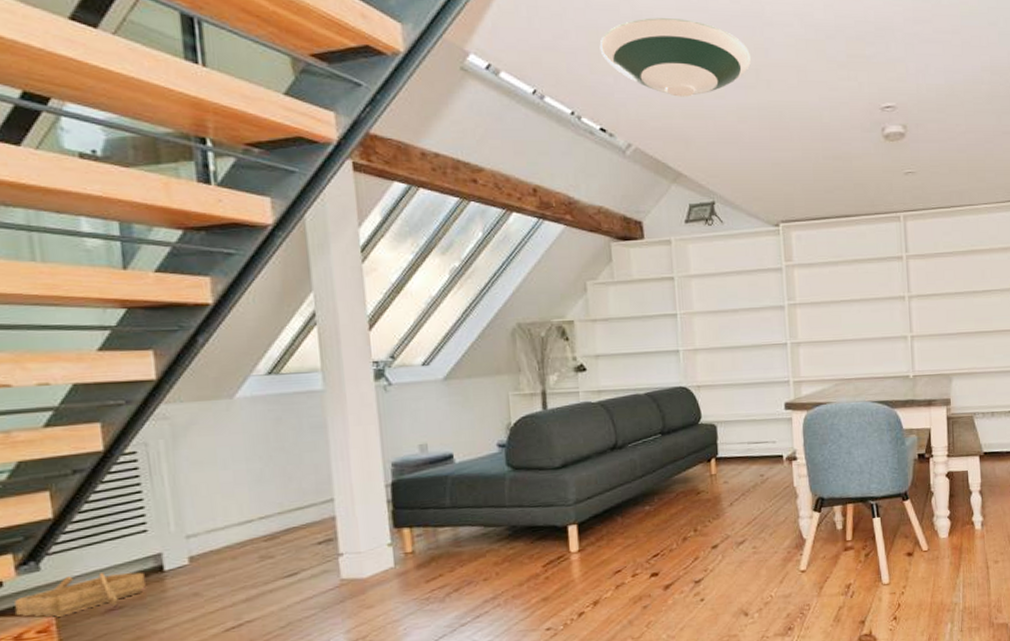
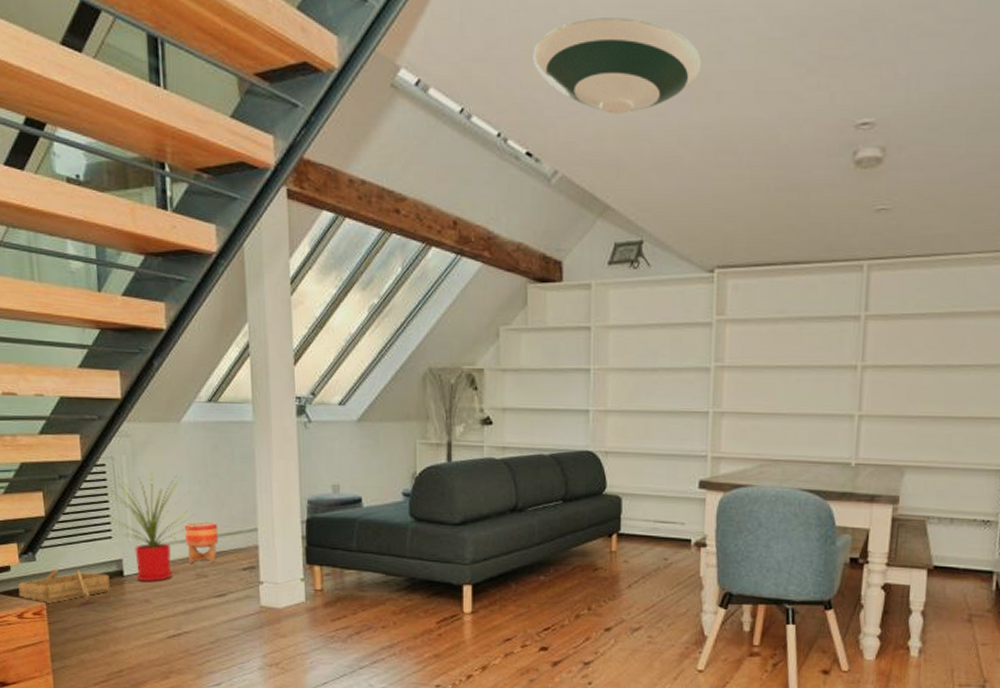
house plant: none [130,454,262,574] -> present [100,473,199,582]
planter: none [243,497,287,547] -> present [185,520,219,564]

